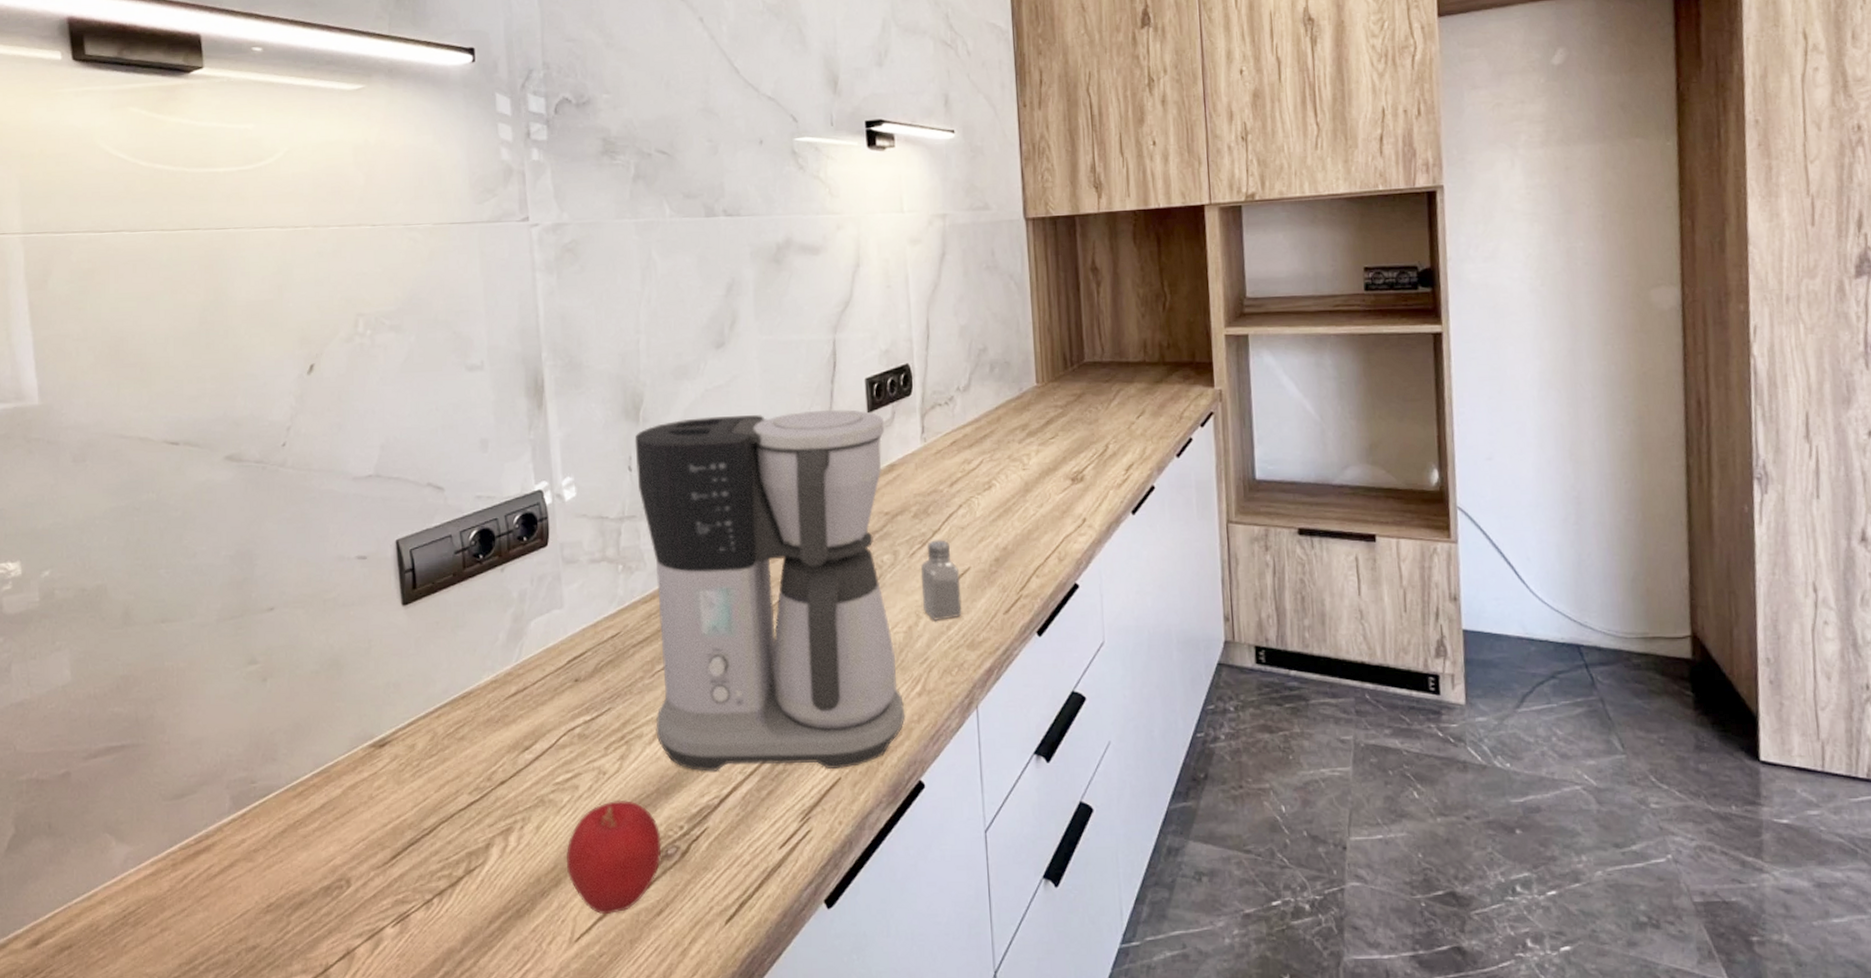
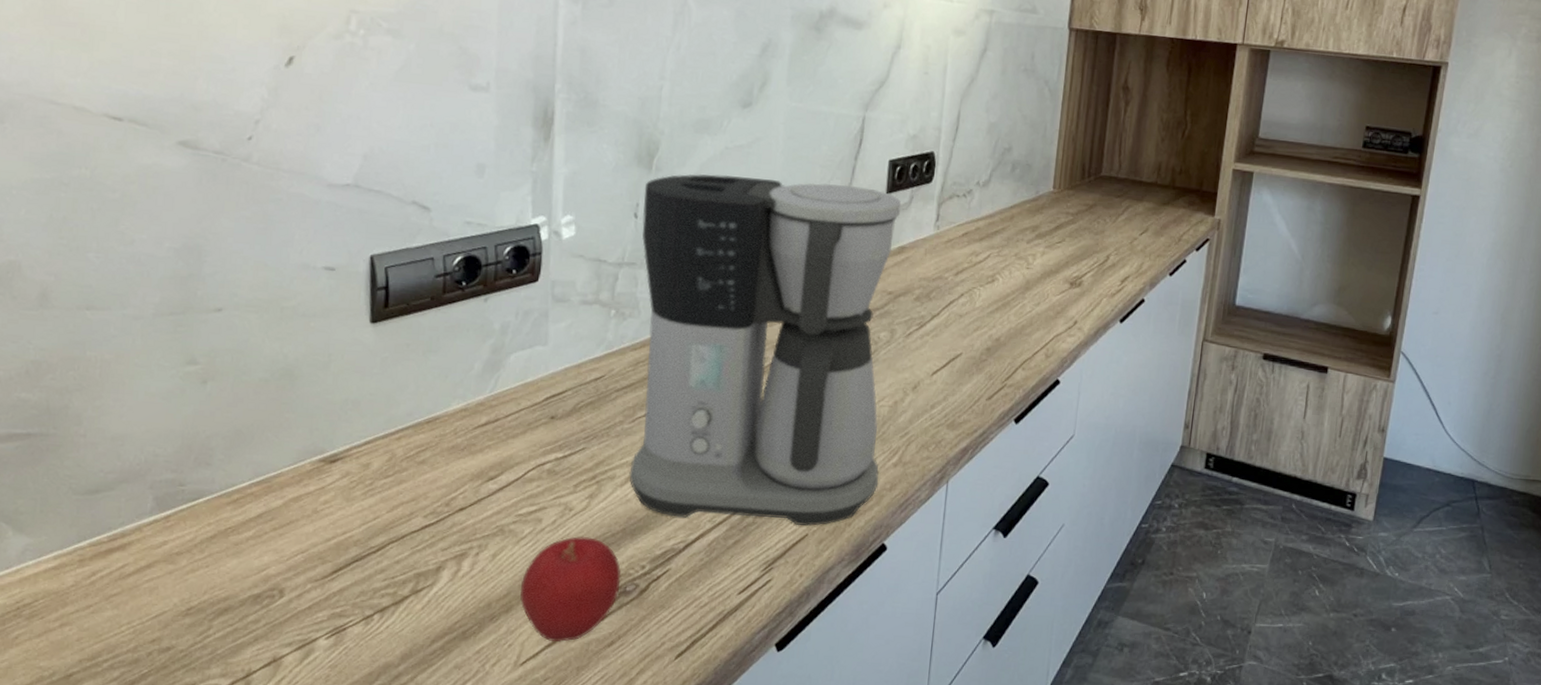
saltshaker: present [920,539,962,621] -> none [911,323,951,399]

